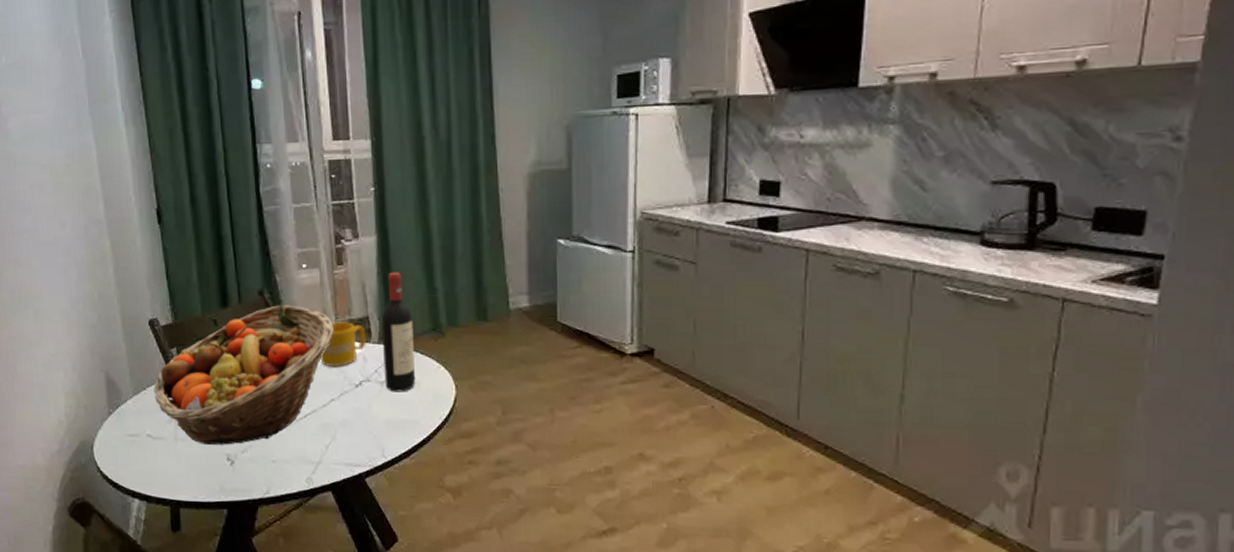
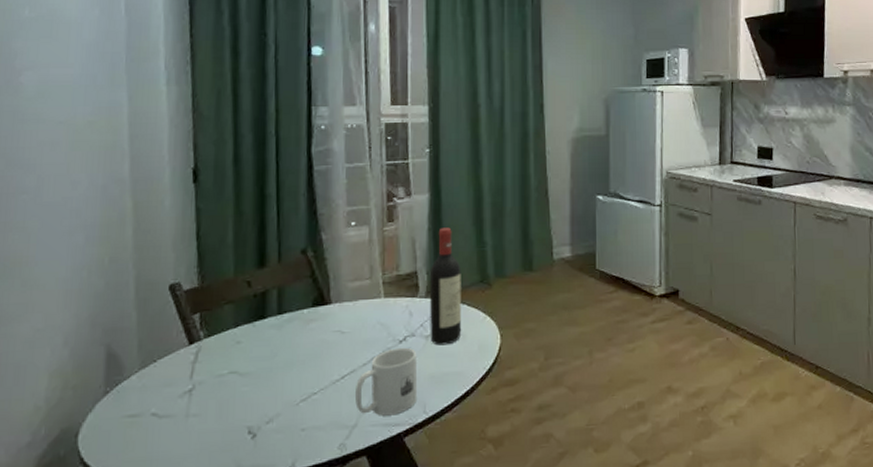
fruit basket: present [153,305,334,445] -> none [166,263,380,419]
mug: none [318,391,376,456] -> present [355,347,418,416]
mug: present [320,322,367,366] -> none [363,277,414,323]

